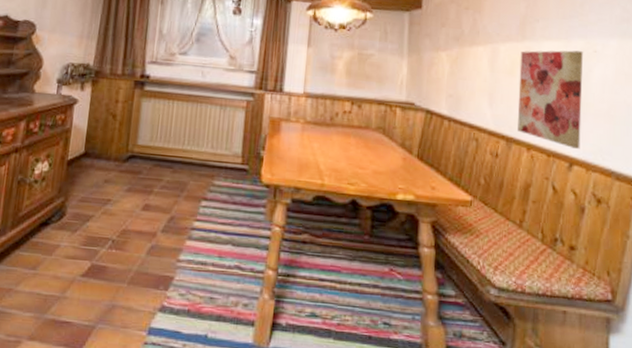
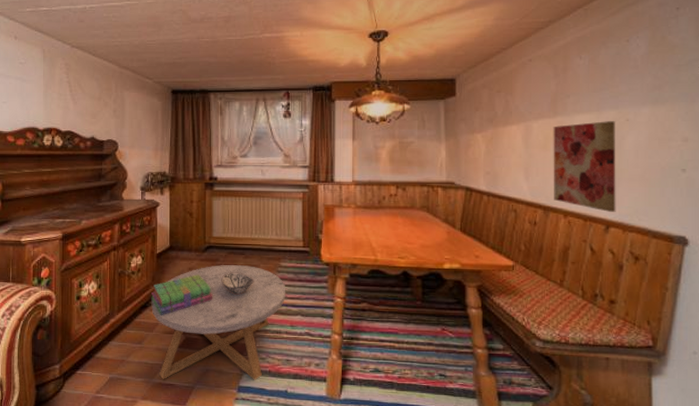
coffee table: none [53,178,218,321] -> present [151,264,286,380]
stack of books: none [54,188,131,236] -> present [151,274,213,315]
decorative bowl: none [141,188,180,215] -> present [221,272,254,294]

